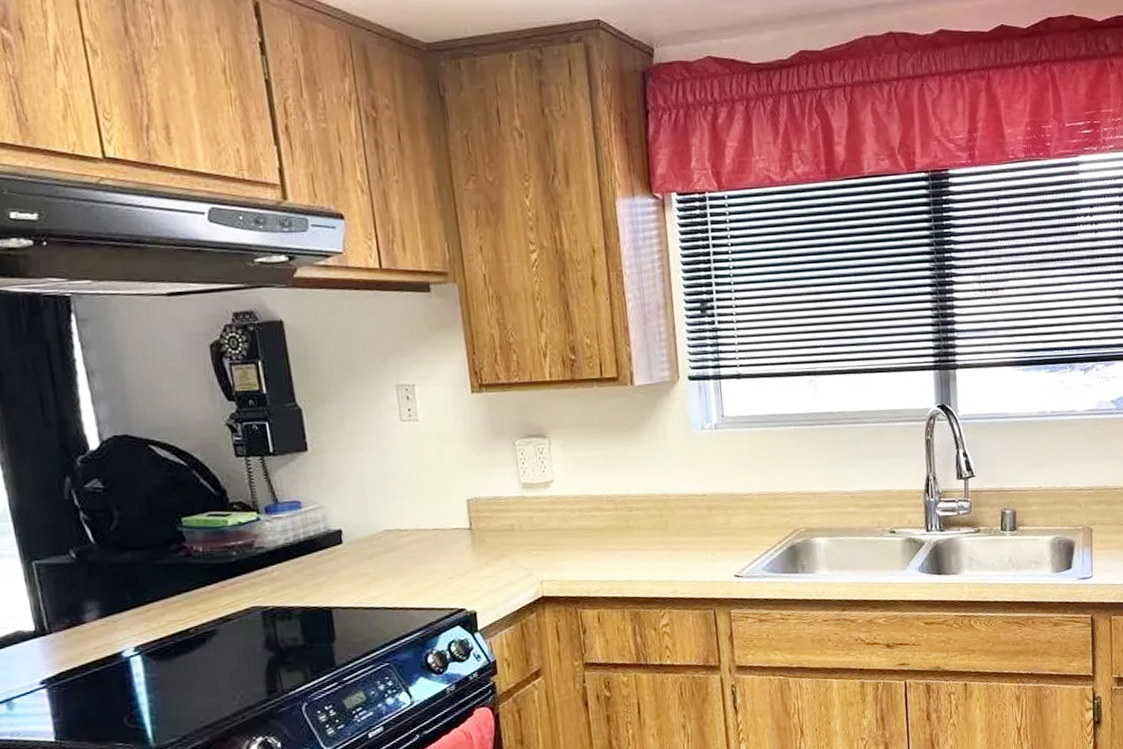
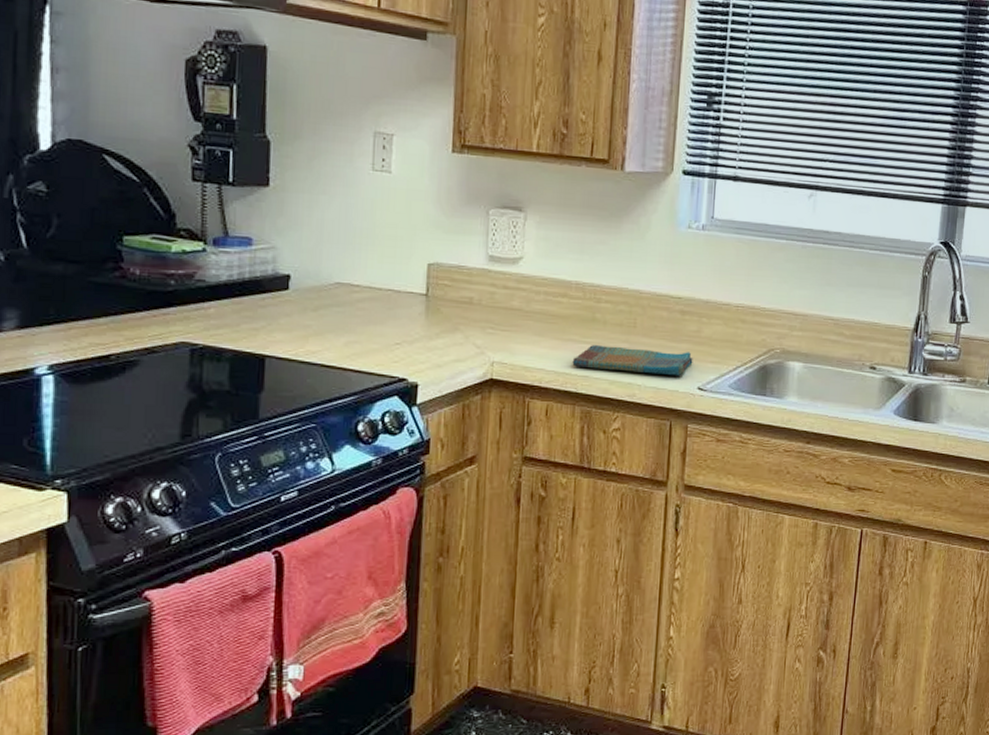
dish towel: none [615,543,726,574] -> present [572,345,693,376]

